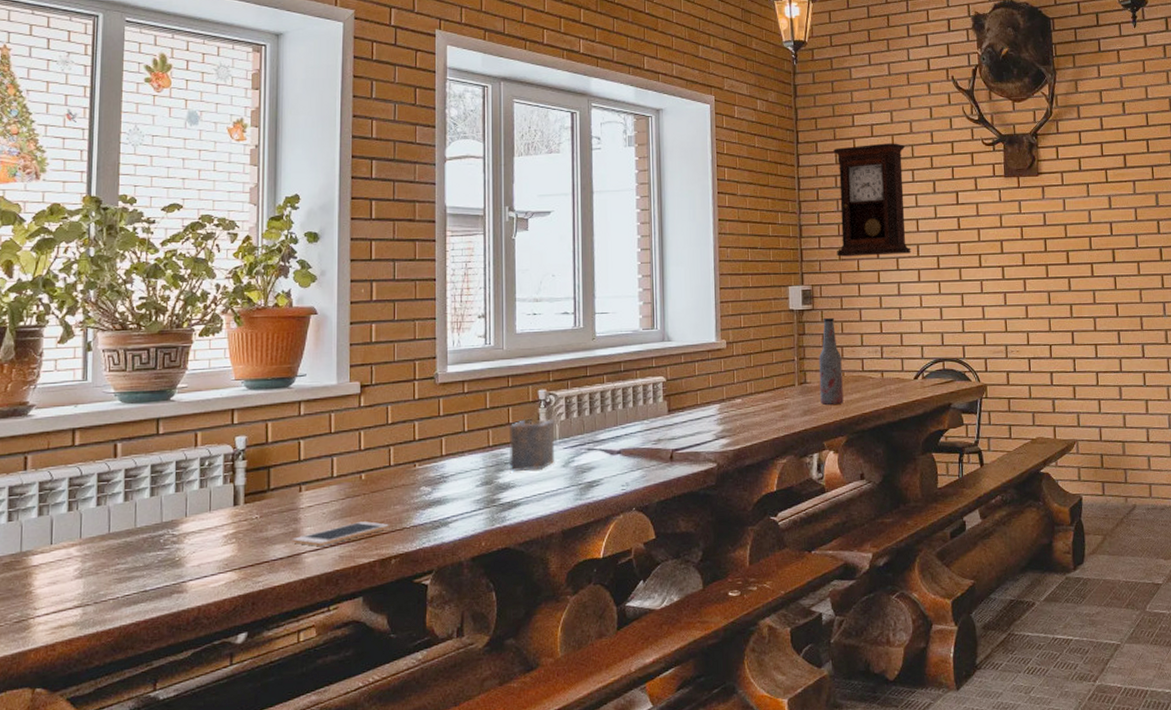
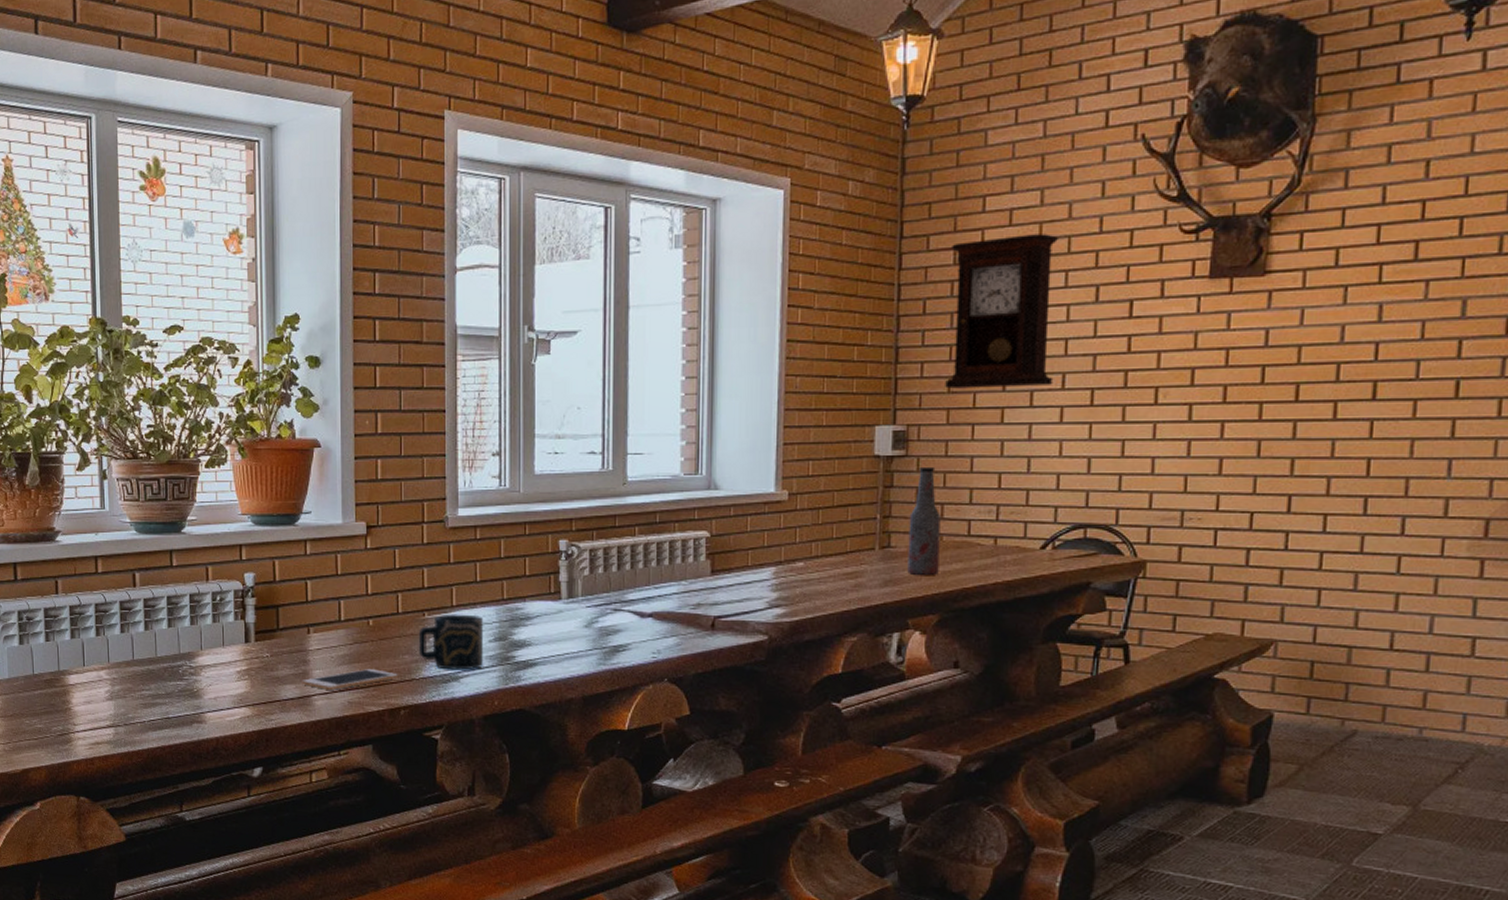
cup: none [409,462,471,517] -> present [418,614,483,670]
napkin holder: present [509,405,554,471] -> none [526,556,576,629]

